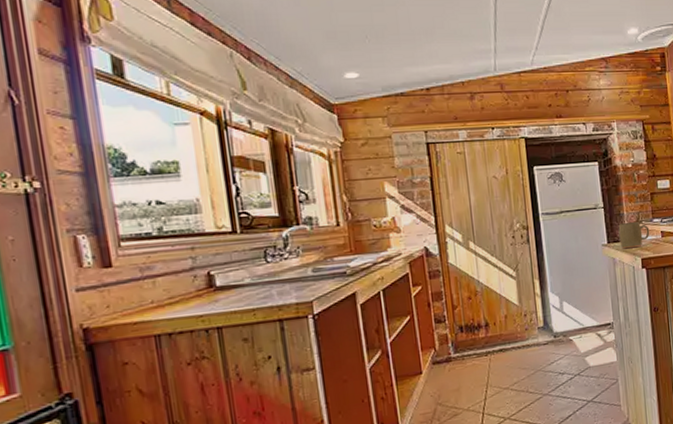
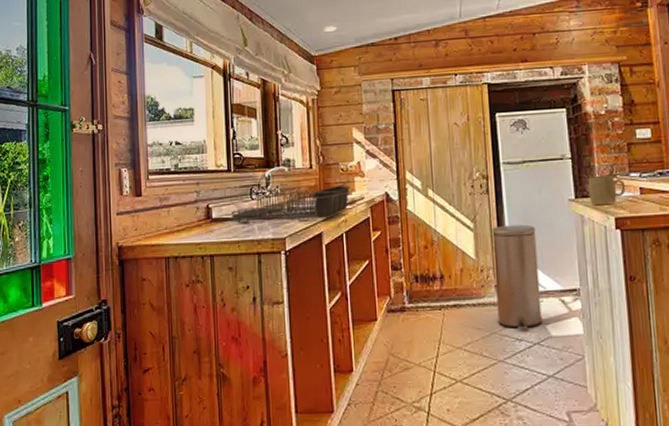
dish rack: none [242,242,386,290] -> present [232,186,351,224]
pedal bin: none [533,269,582,365] -> present [492,224,542,330]

